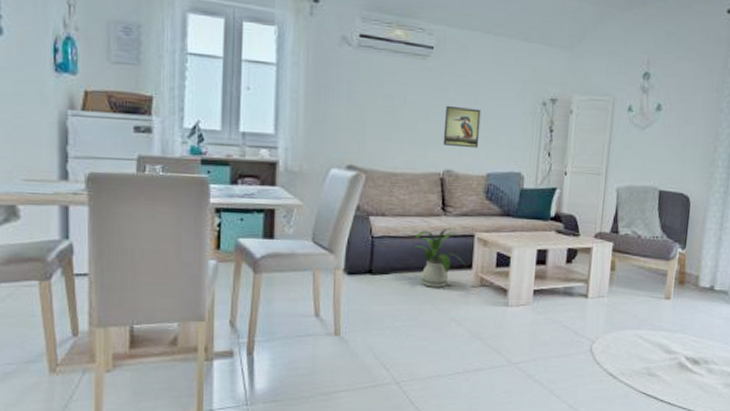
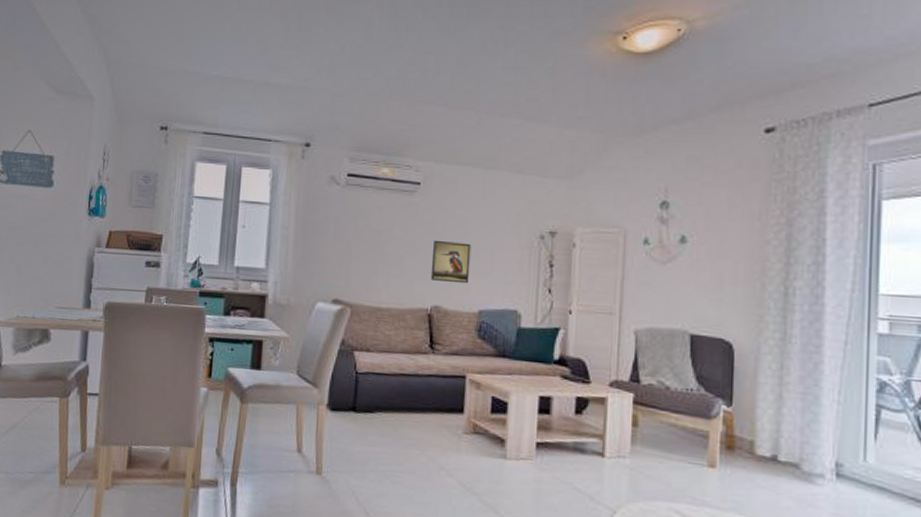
house plant: present [407,227,467,288] -> none [393,366,457,432]

